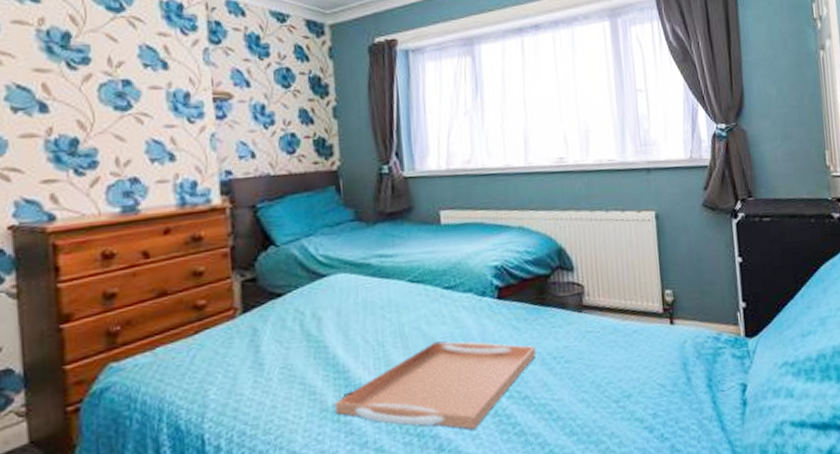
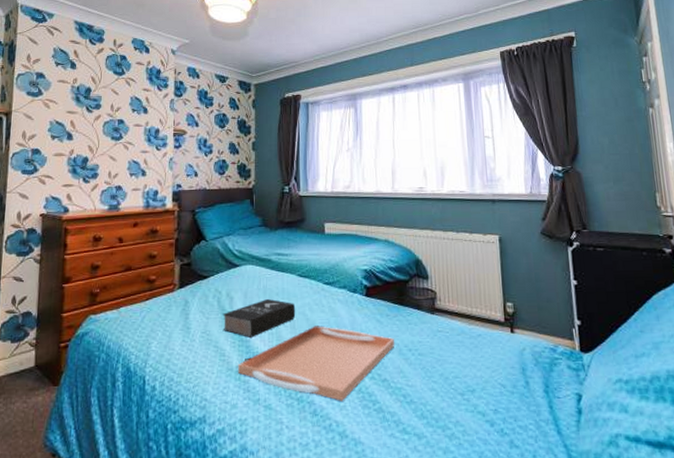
book: none [308,314,409,367] -> present [222,298,296,337]

